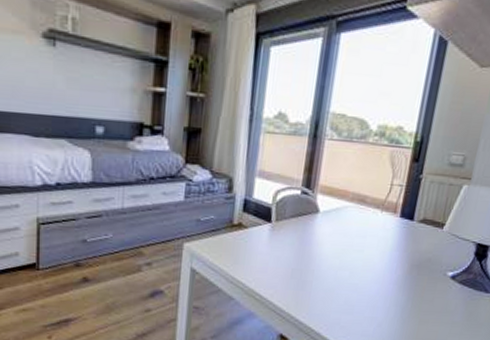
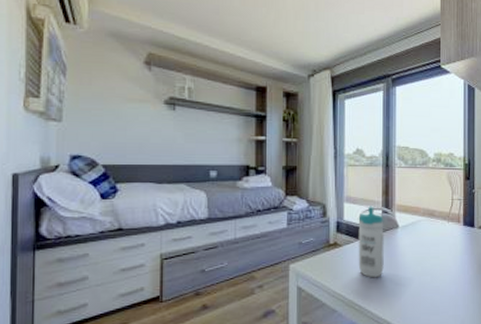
water bottle: none [264,184,303,268] -> present [358,206,384,278]

